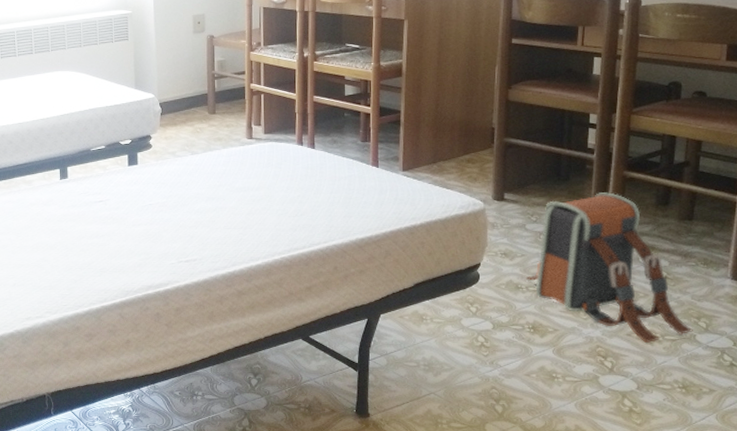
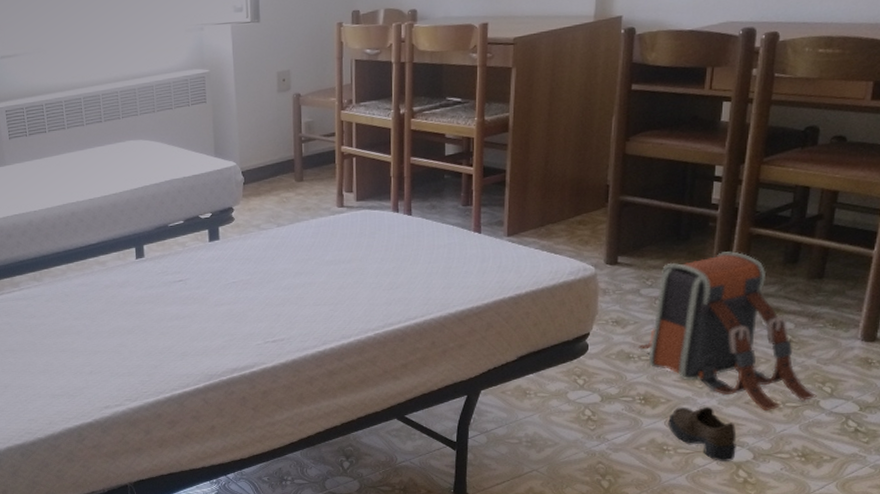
shoe: none [556,336,621,390] -> present [668,407,737,461]

